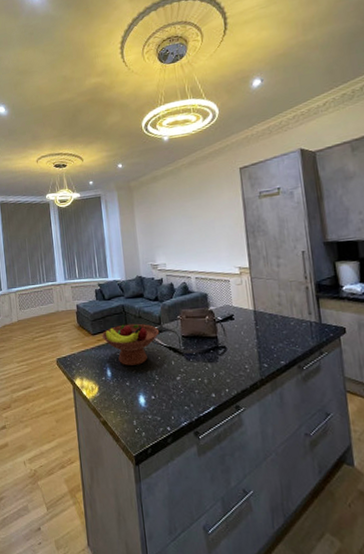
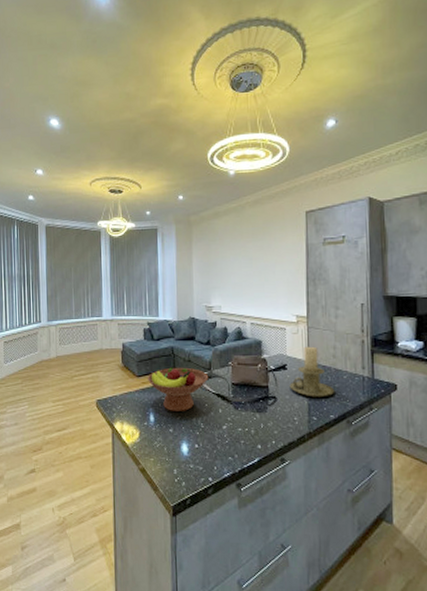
candle holder: none [238,296,284,345] -> present [289,346,335,397]

